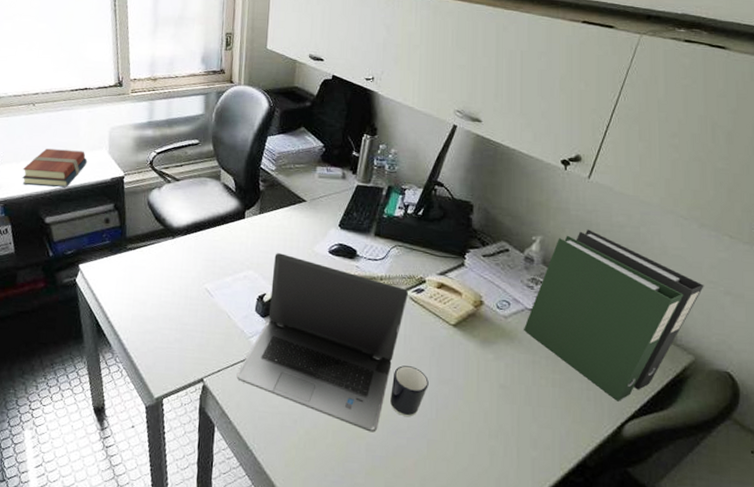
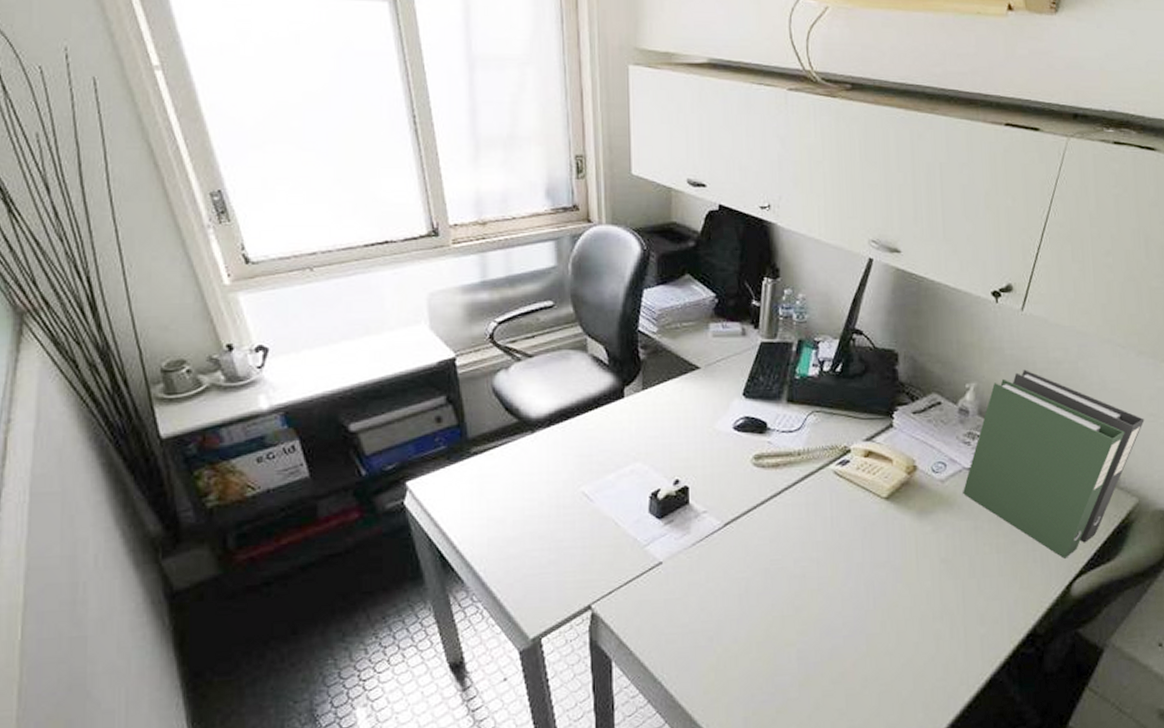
books: present [22,148,88,187] -> none [307,328,401,381]
laptop computer: present [236,253,409,432] -> none [633,436,833,637]
mug: present [390,365,429,417] -> none [820,552,863,613]

